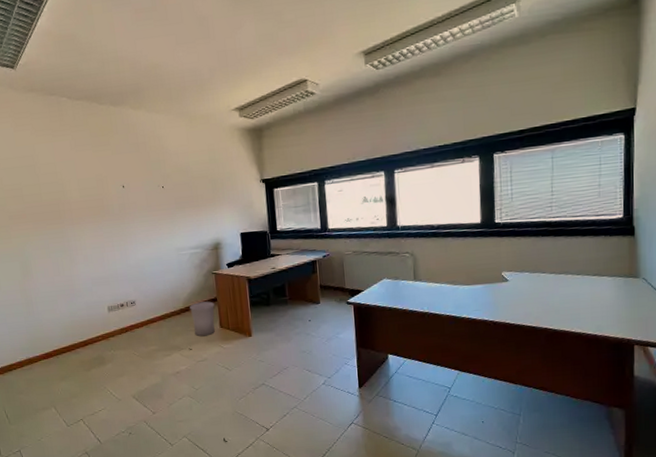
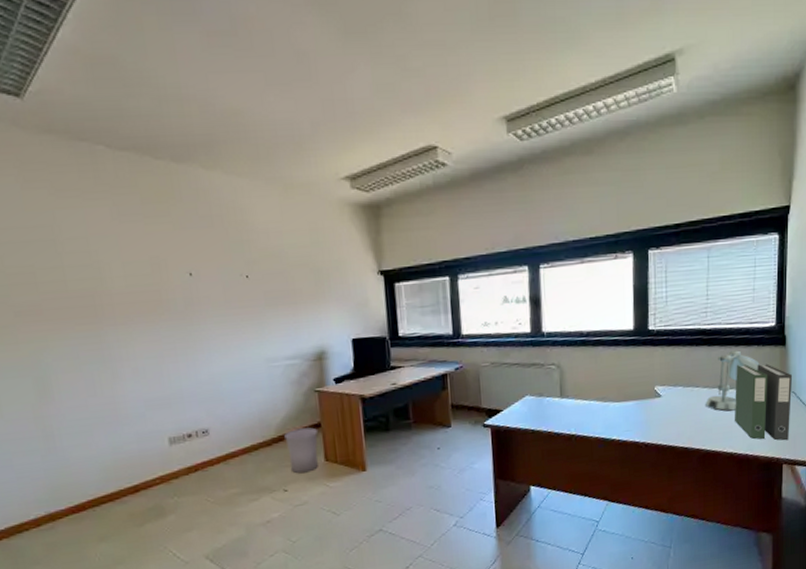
desk lamp: none [552,240,607,295] -> present [706,350,760,412]
binder: none [582,252,642,324] -> present [735,364,792,441]

